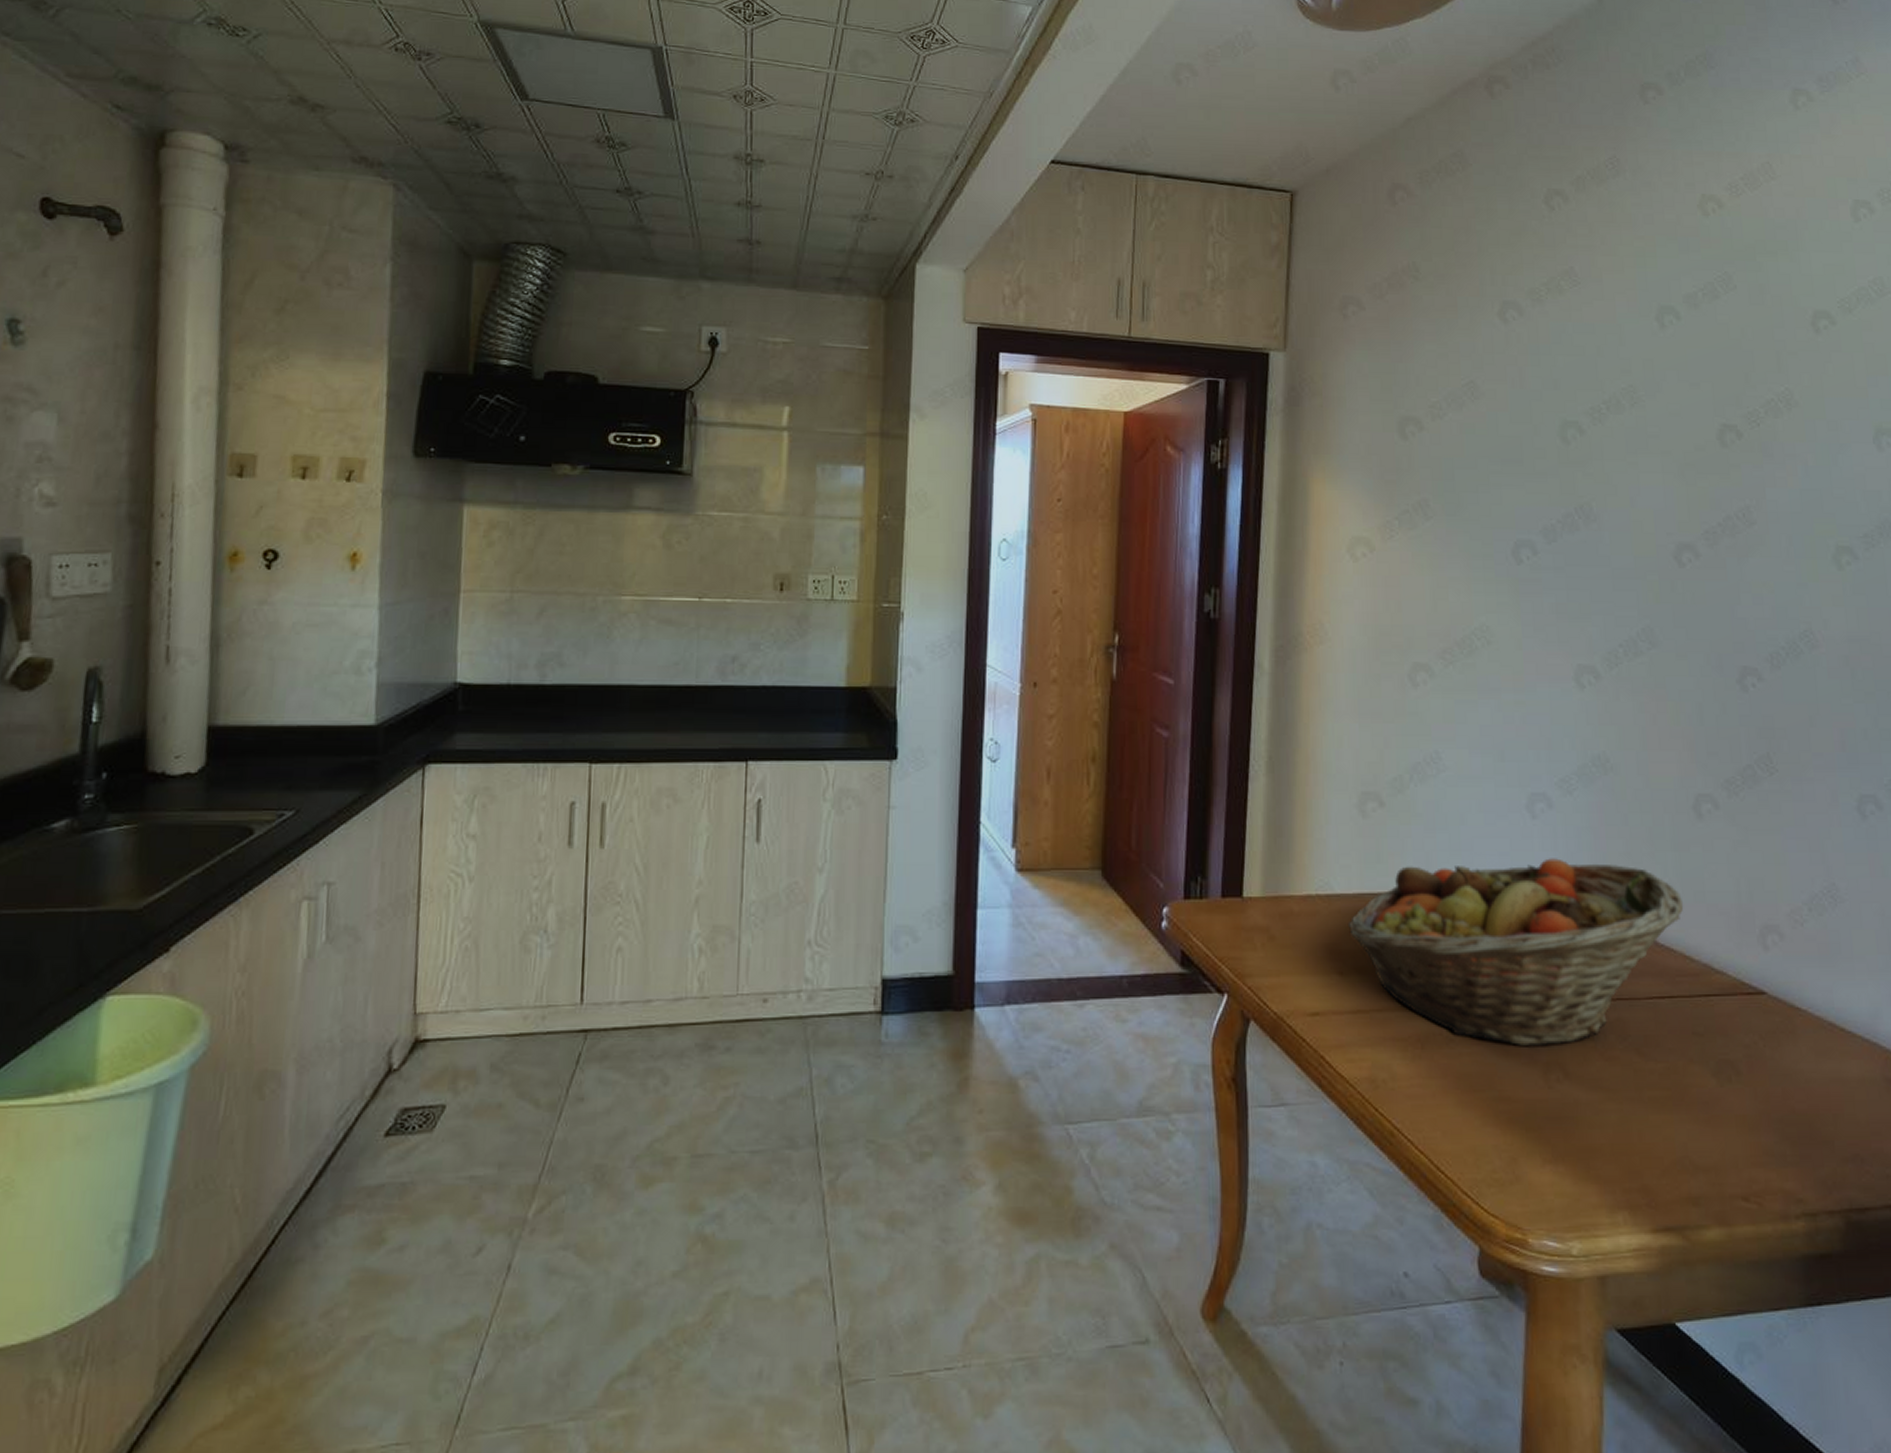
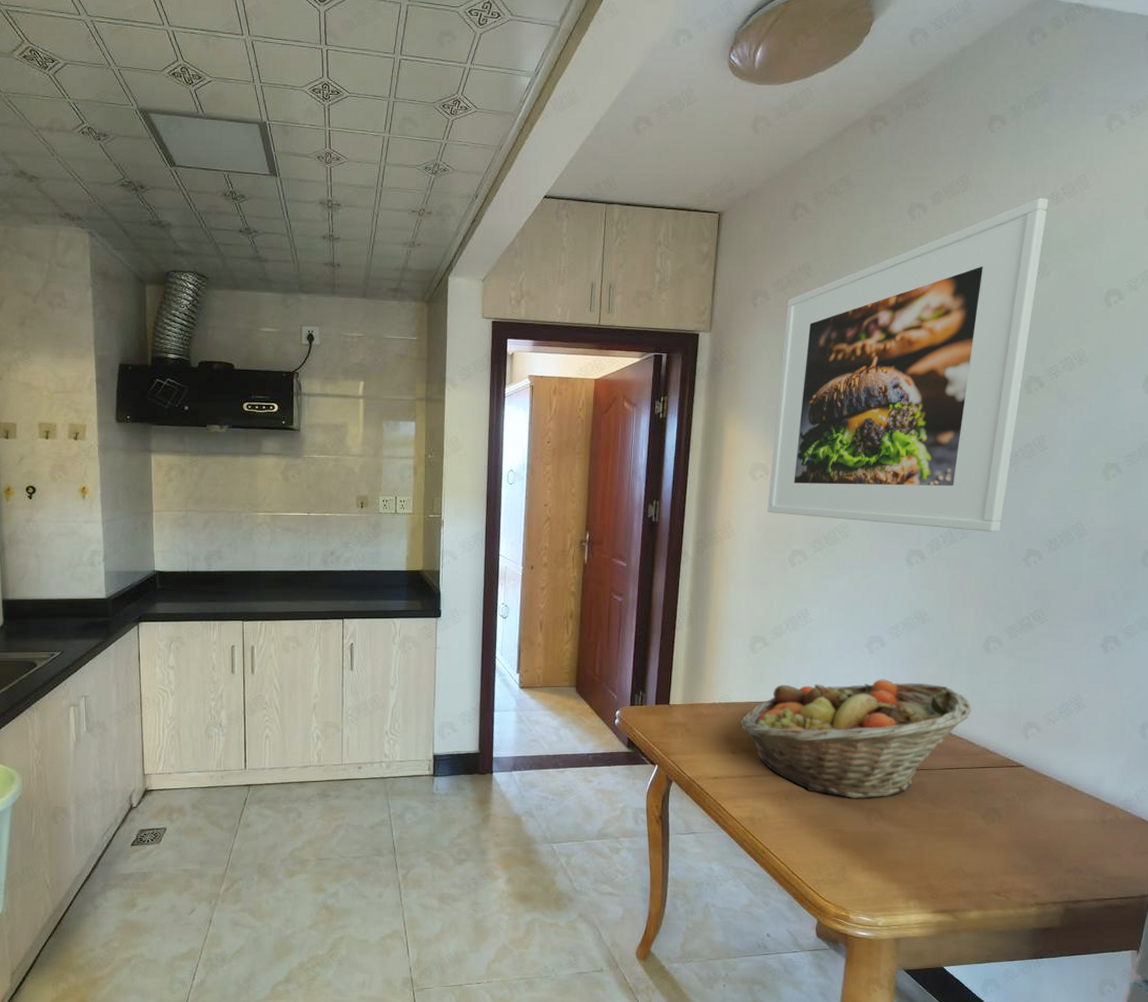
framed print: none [1374,189,1726,641] -> present [768,198,1049,532]

